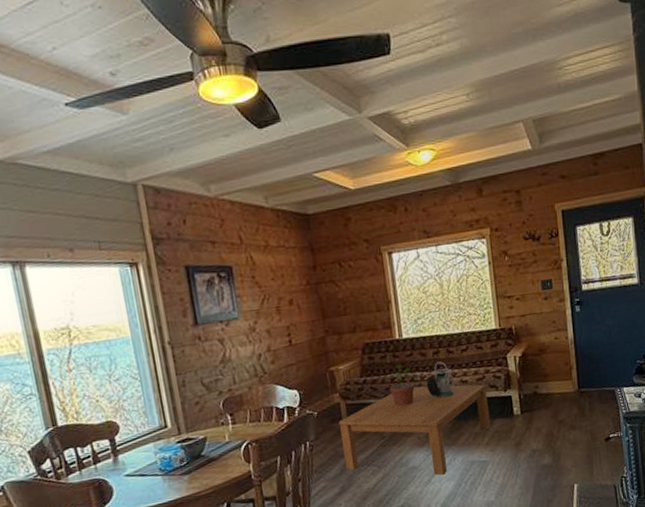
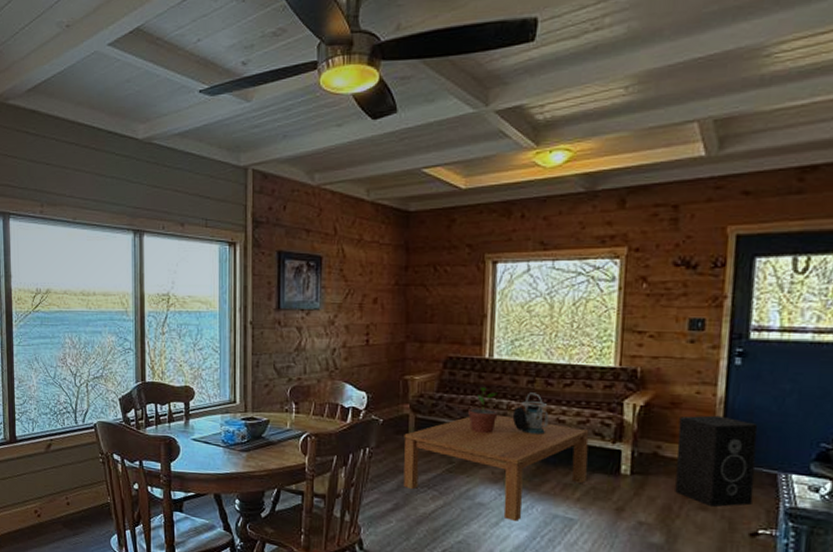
speaker: none [547,353,603,425] -> present [675,415,758,507]

